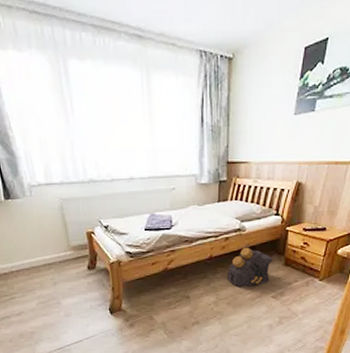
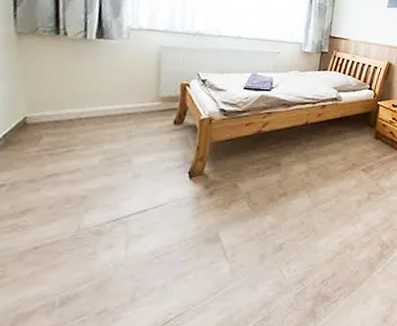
backpack: present [227,247,273,287] -> none [320,117,365,158]

